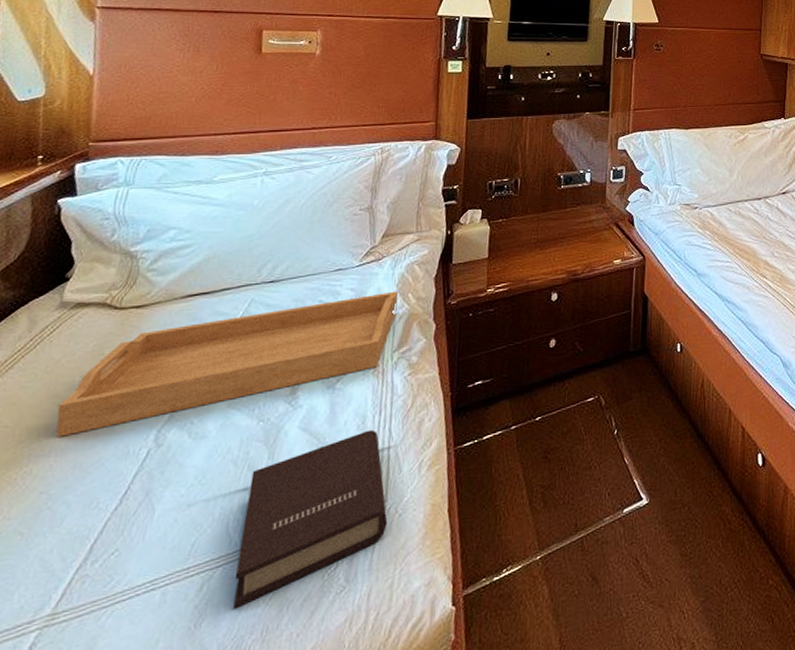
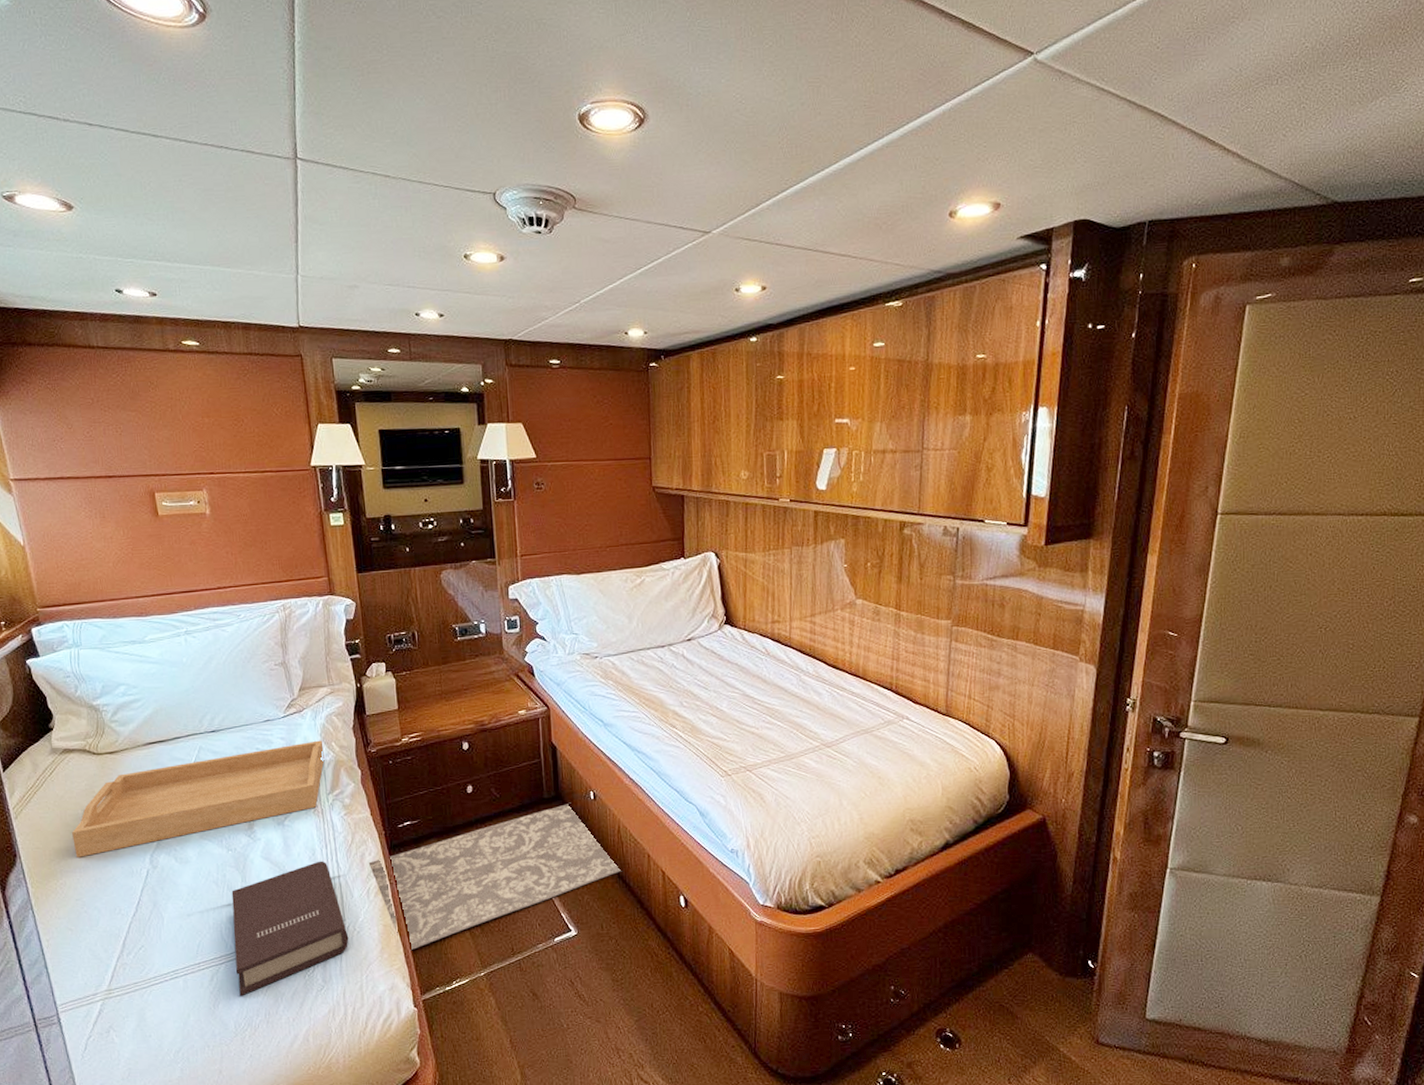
rug: none [426,356,702,535] -> present [368,802,622,951]

